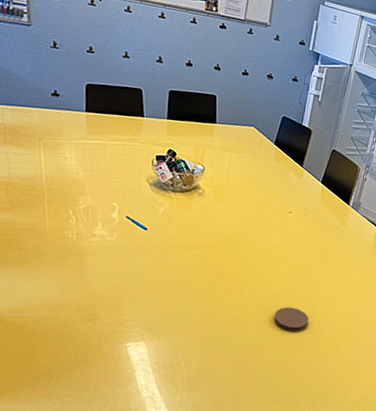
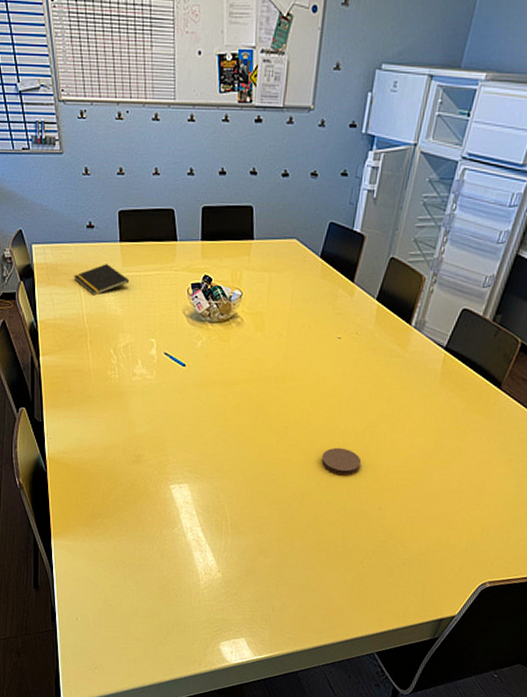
notepad: none [33,130,94,159] -> present [73,264,130,296]

